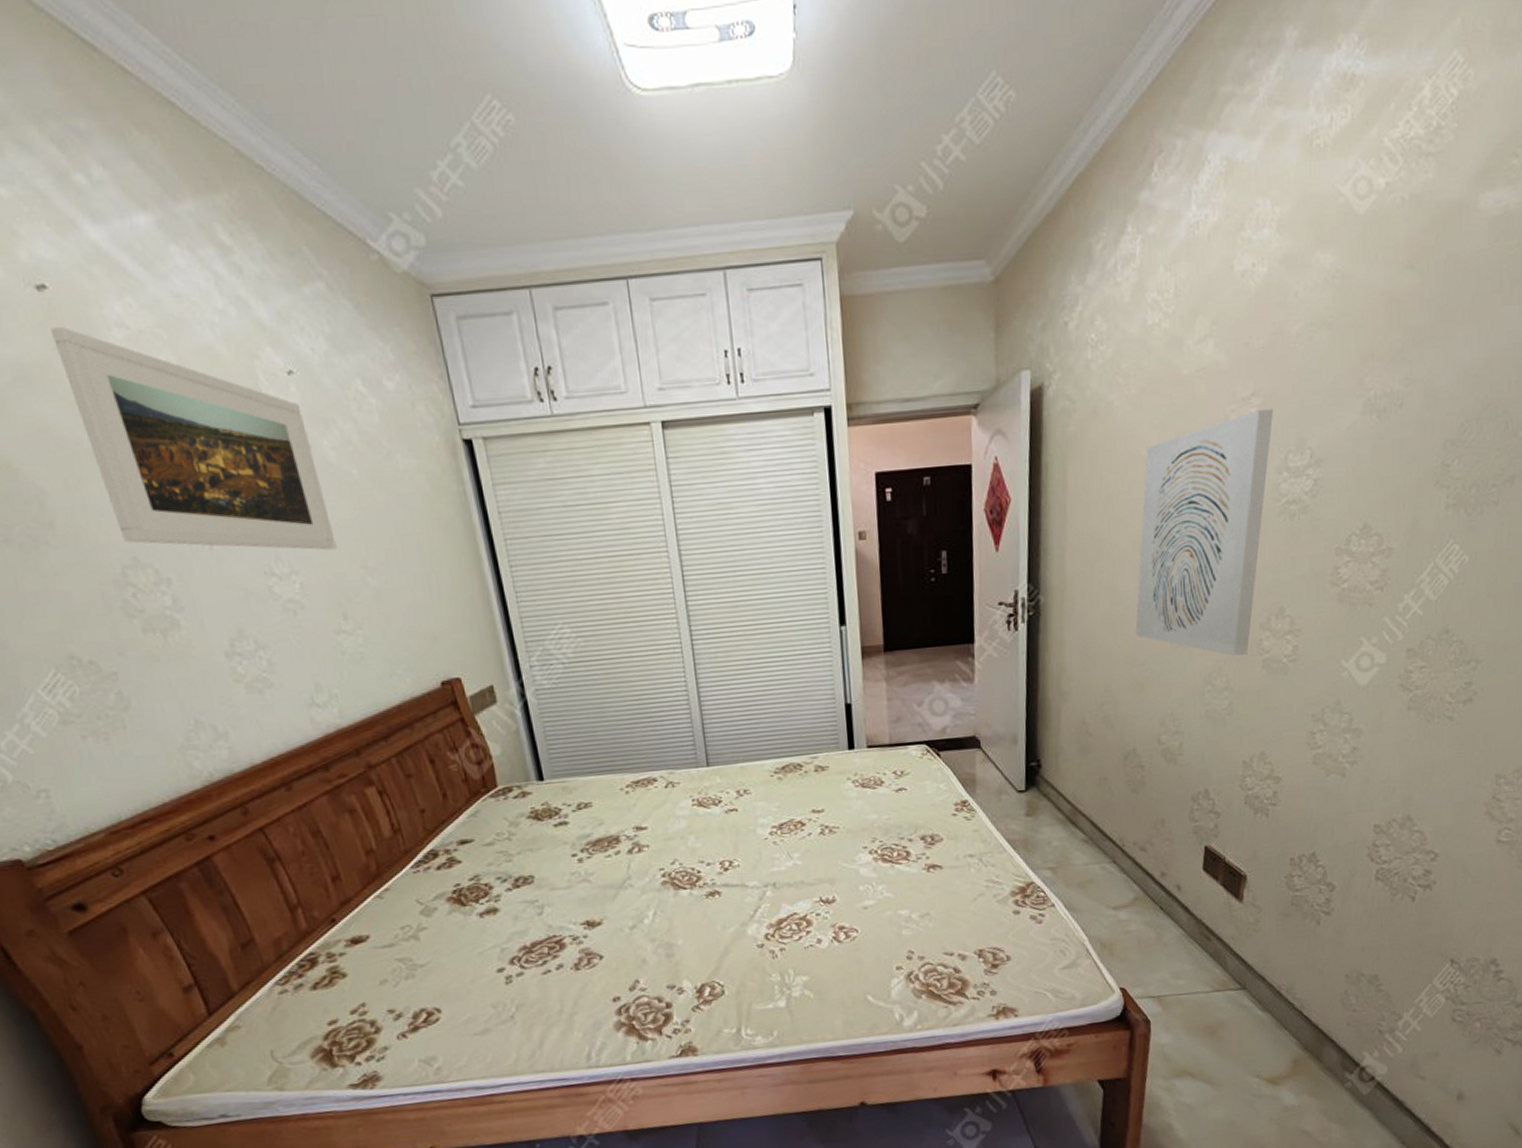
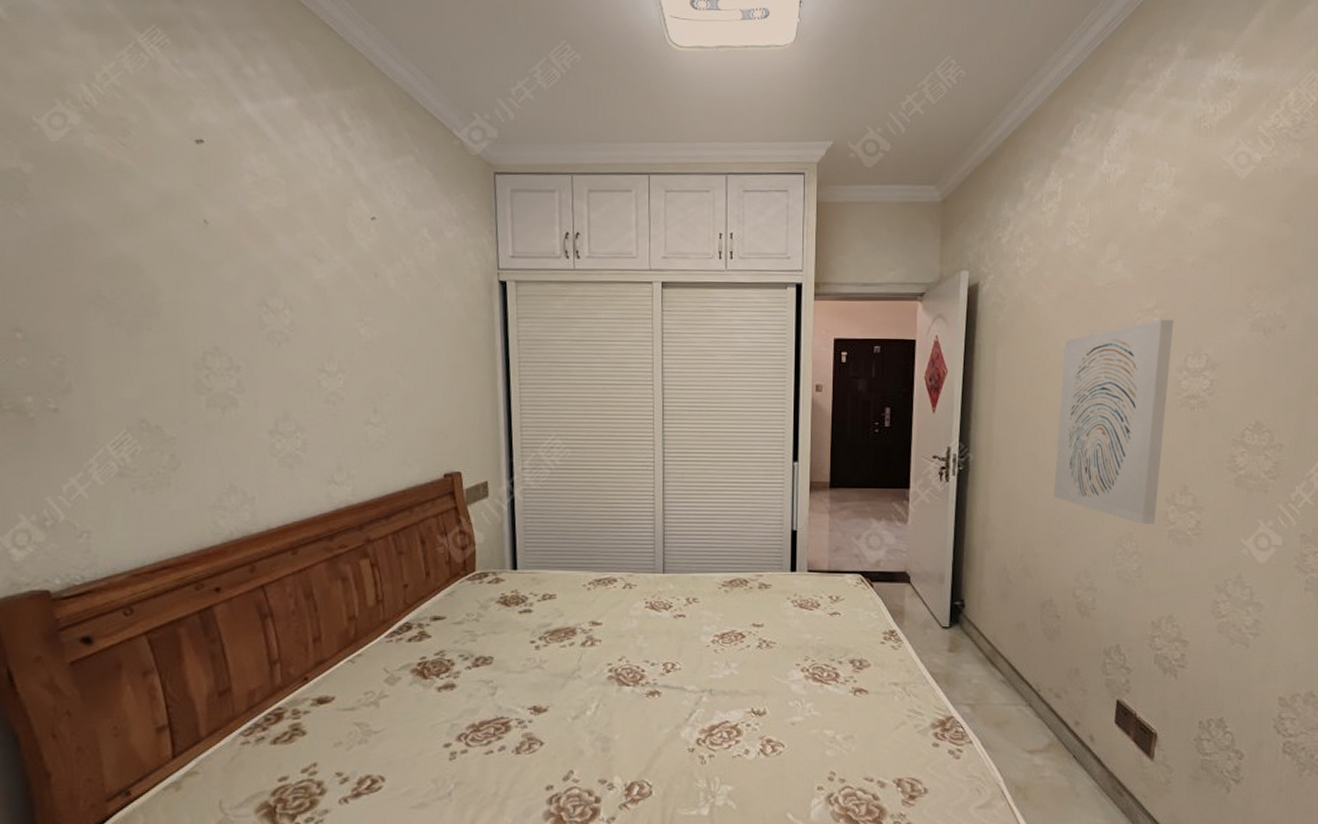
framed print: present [51,327,337,551] -> none [198,170,381,356]

